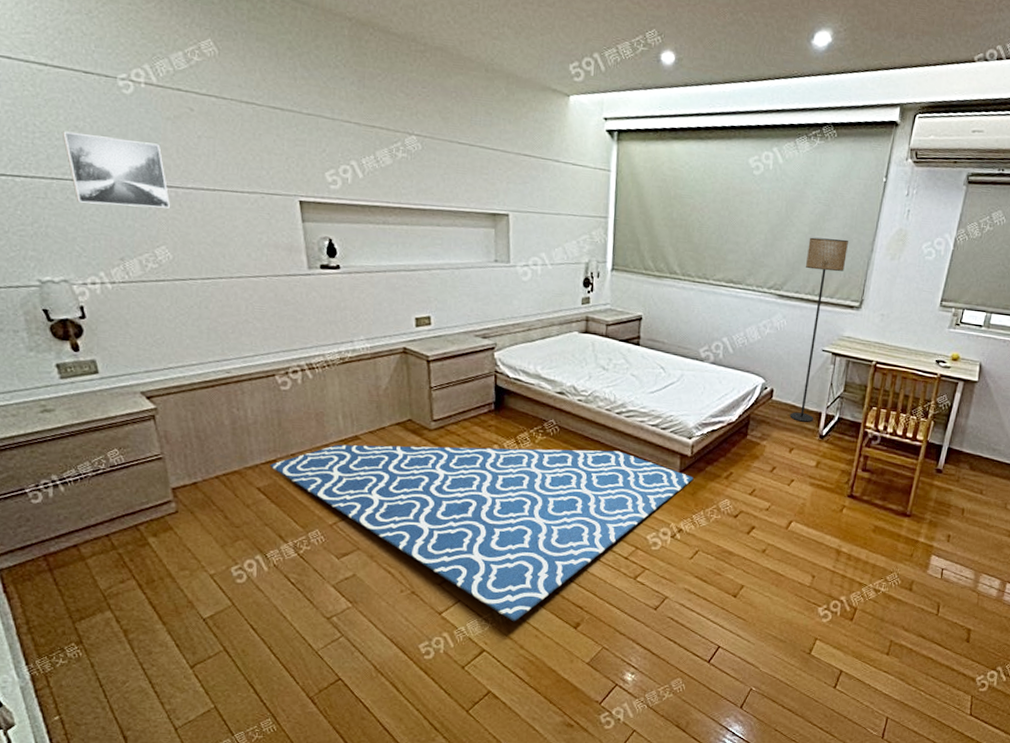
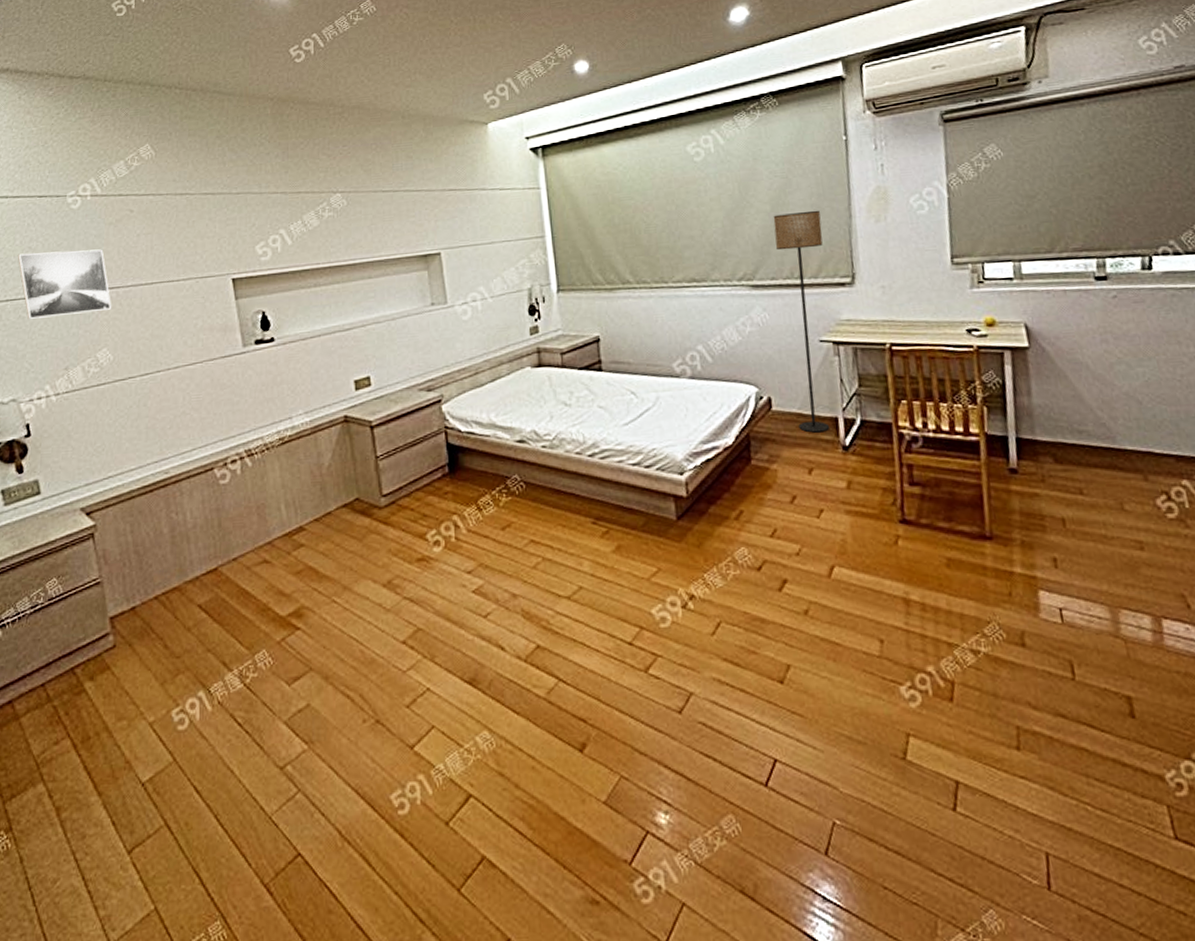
rug: present [270,444,694,622] -> none [211,502,696,750]

